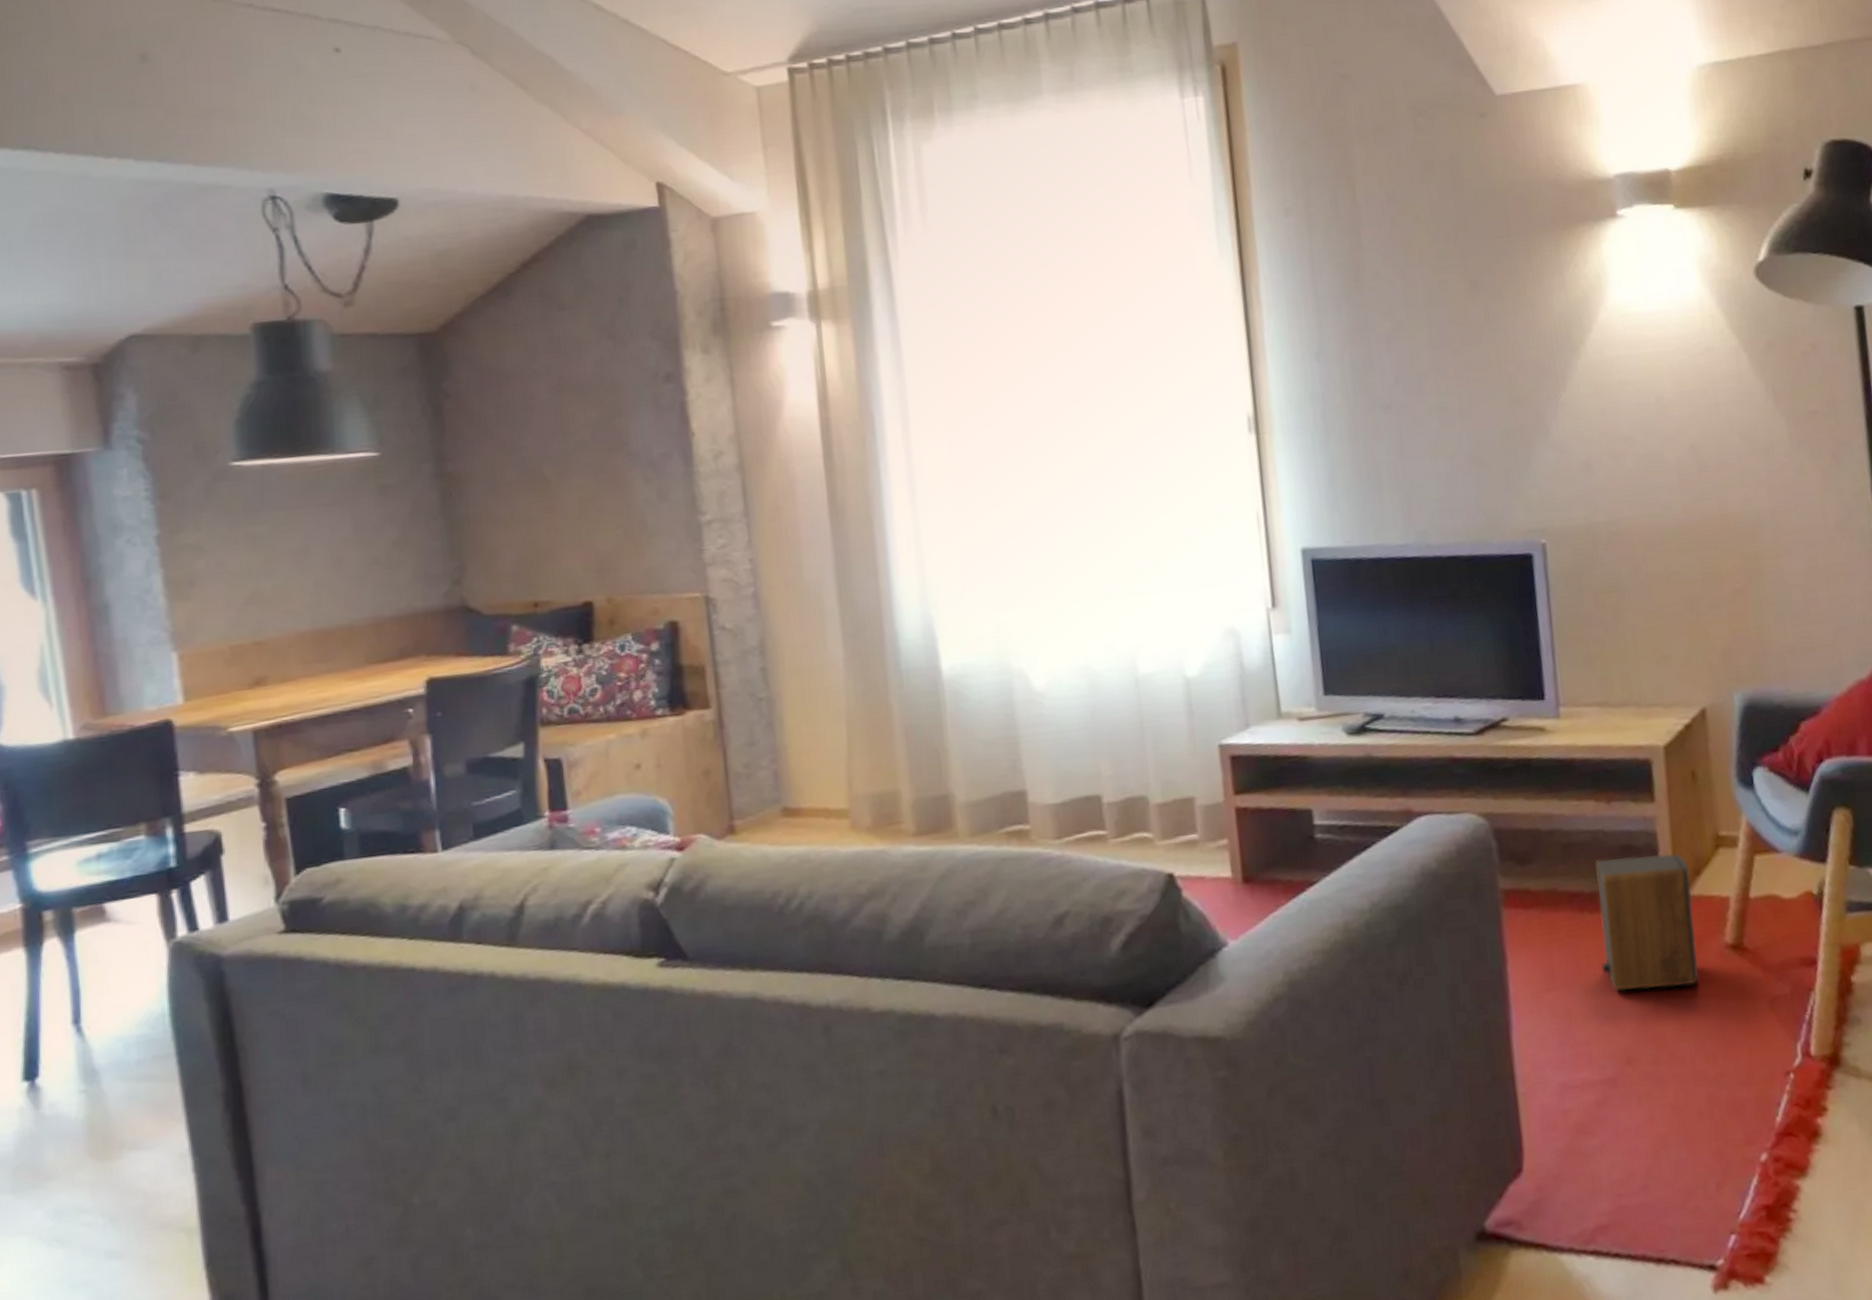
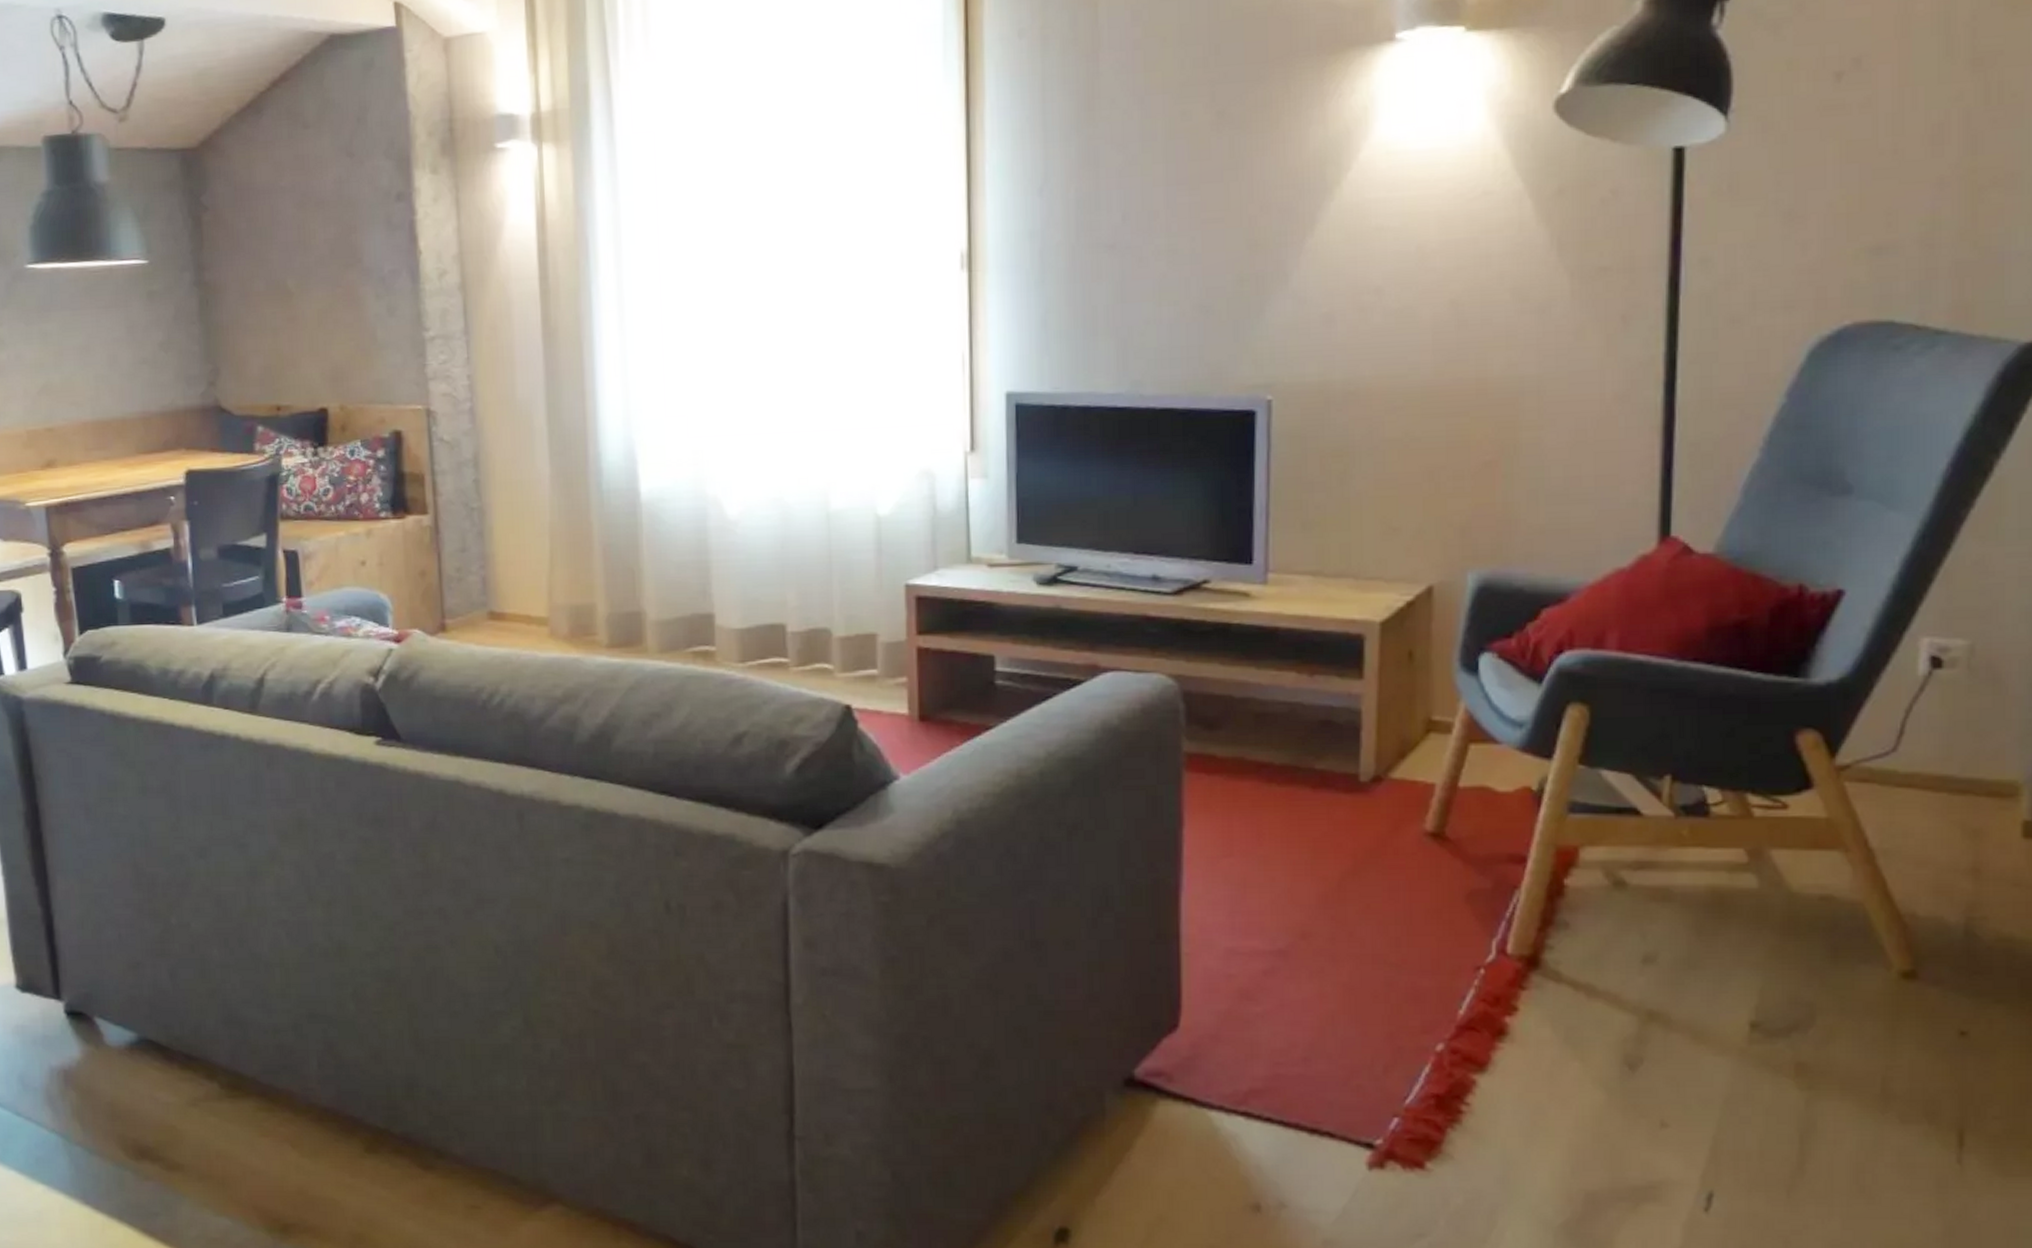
speaker: present [1595,853,1700,991] -> none [1283,732,1393,869]

